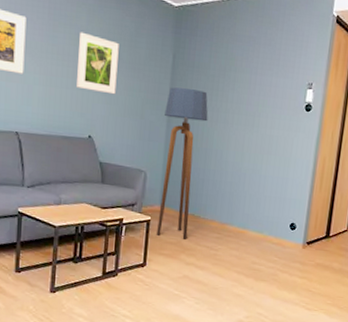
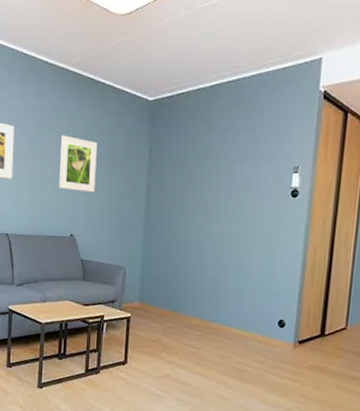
floor lamp: present [157,87,208,240] -> none [137,181,186,337]

